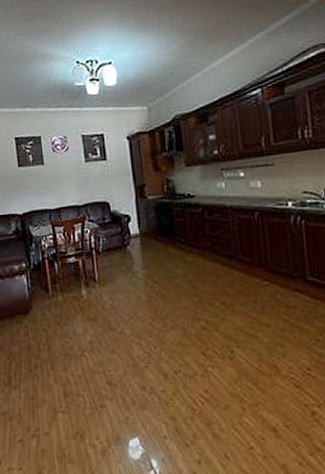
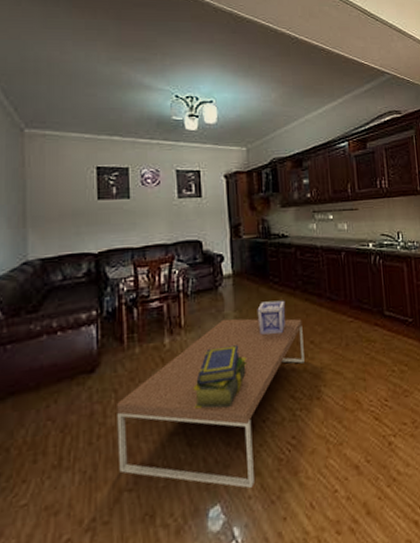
coffee table: none [48,275,215,429] -> present [117,318,305,488]
stack of books: none [109,301,158,356] -> present [193,345,248,409]
wooden crate: none [165,260,194,293] -> present [257,300,286,335]

